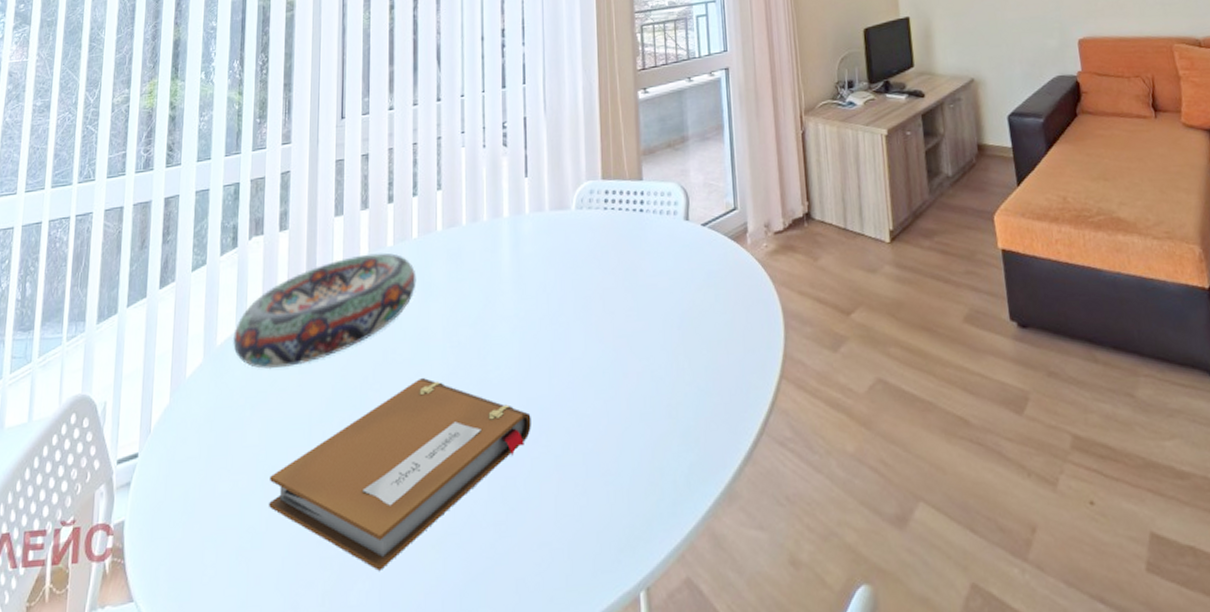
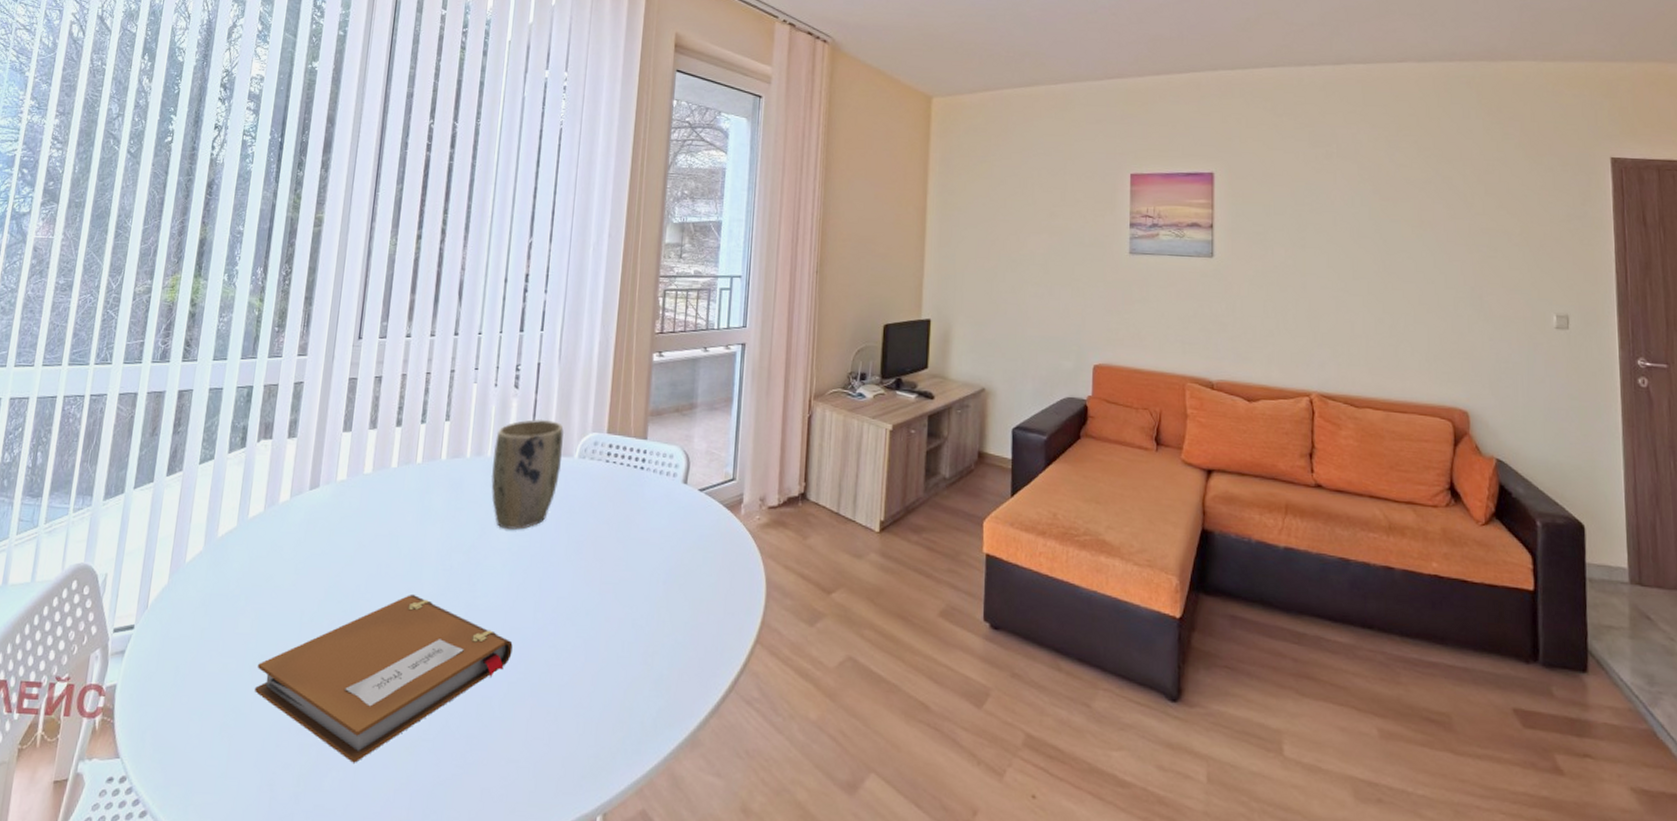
decorative bowl: present [233,252,416,370] -> none [233,471,417,566]
plant pot: none [489,173,559,295] -> present [491,419,564,530]

